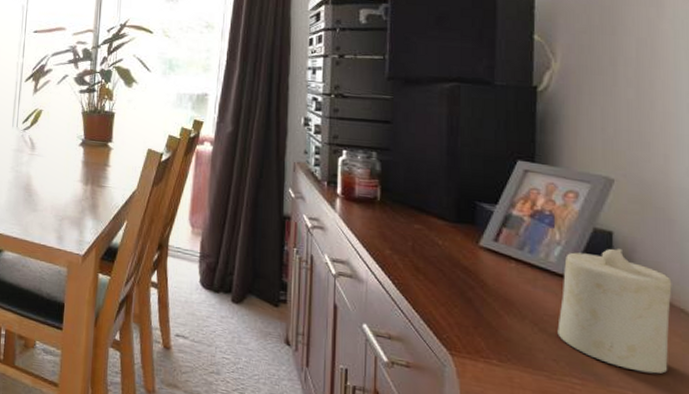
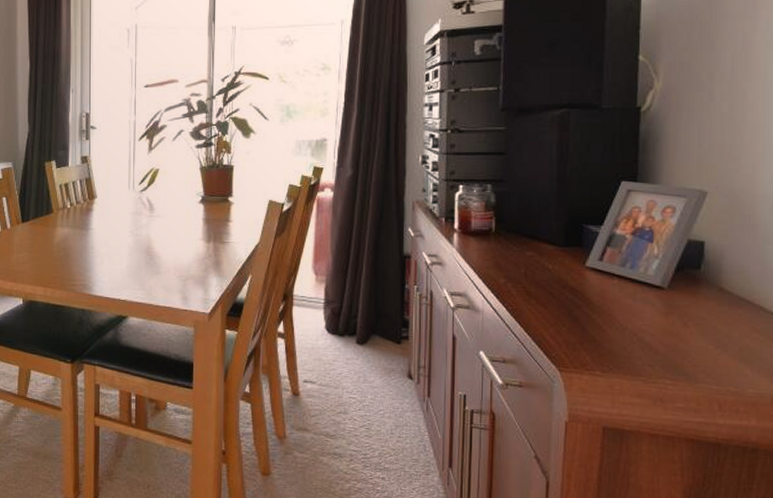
candle: present [557,248,672,374] -> none [654,257,754,368]

